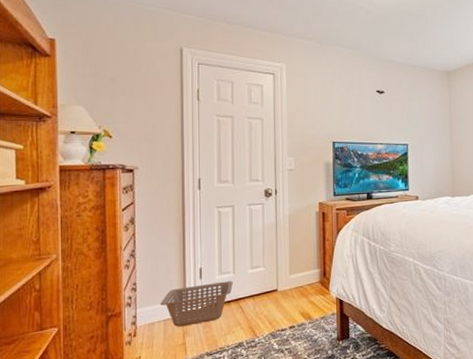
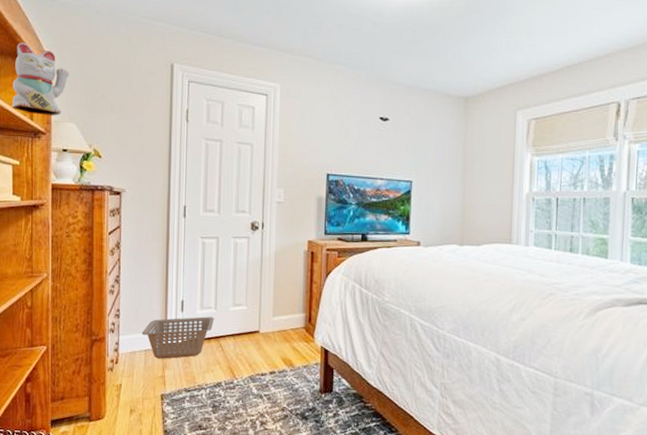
decorative figurine: none [14,29,76,100] -> present [12,42,69,116]

